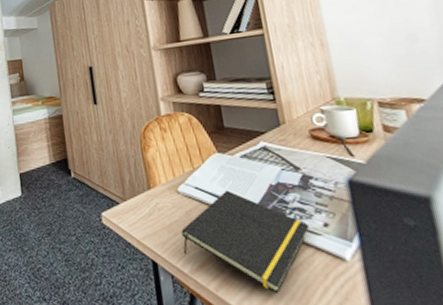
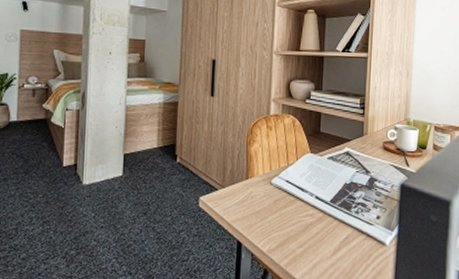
notepad: present [181,190,310,295] -> none [265,185,367,270]

